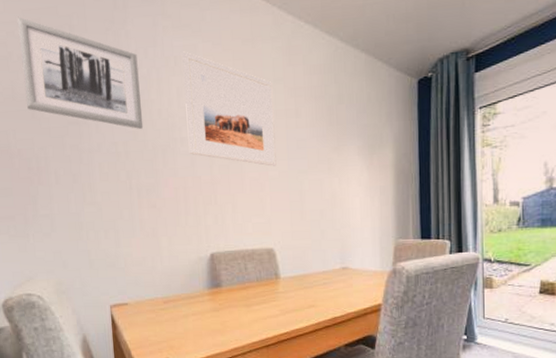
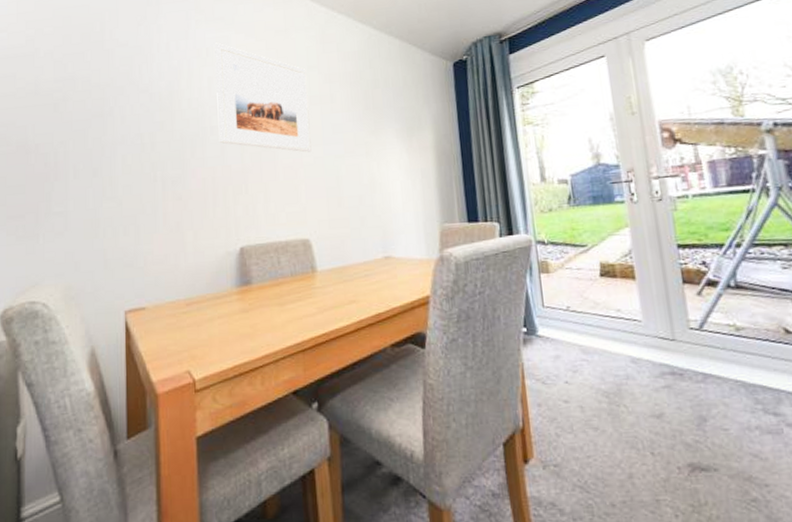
wall art: present [17,16,144,130] -> none [47,15,172,120]

